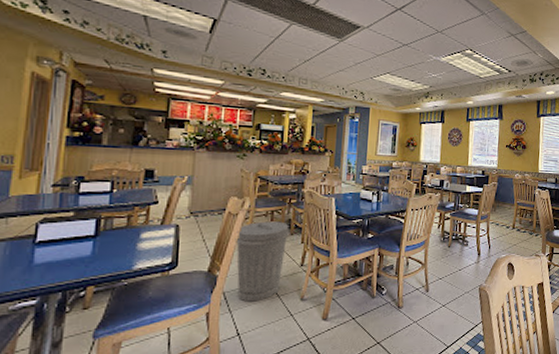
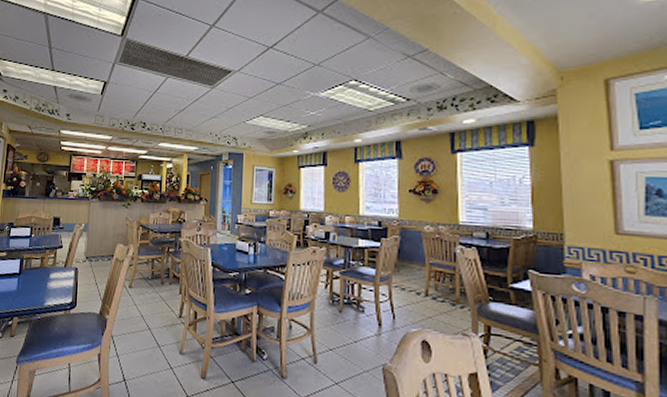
trash can: present [234,221,289,302] -> none [121,269,168,349]

